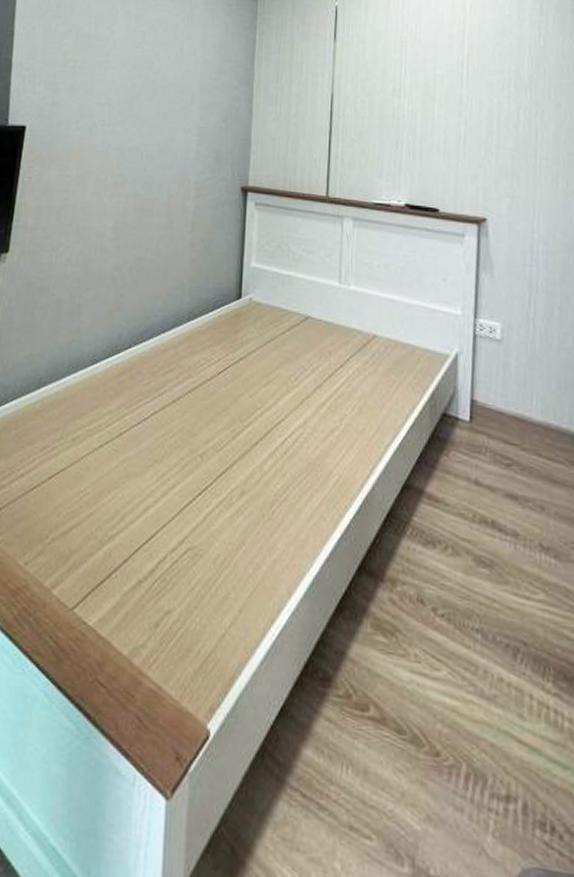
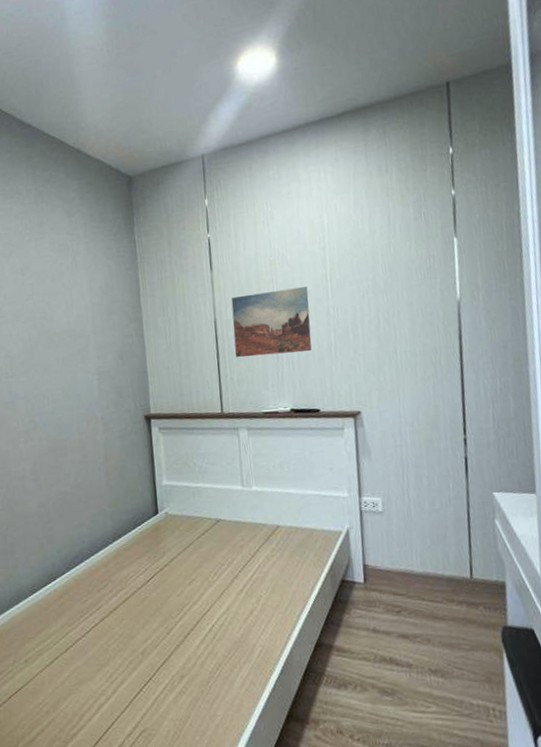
wall art: none [349,70,440,143] -> present [231,287,312,357]

